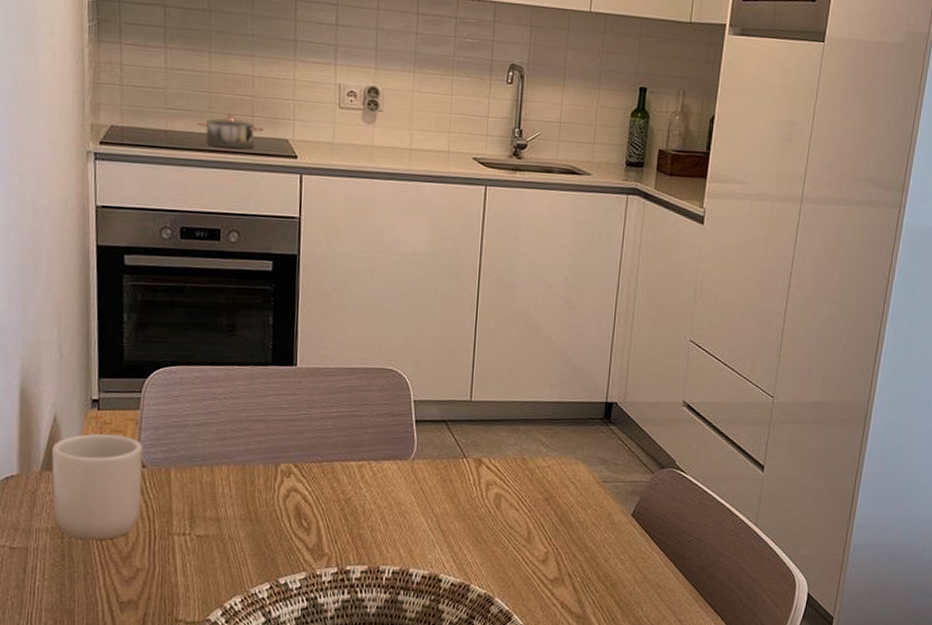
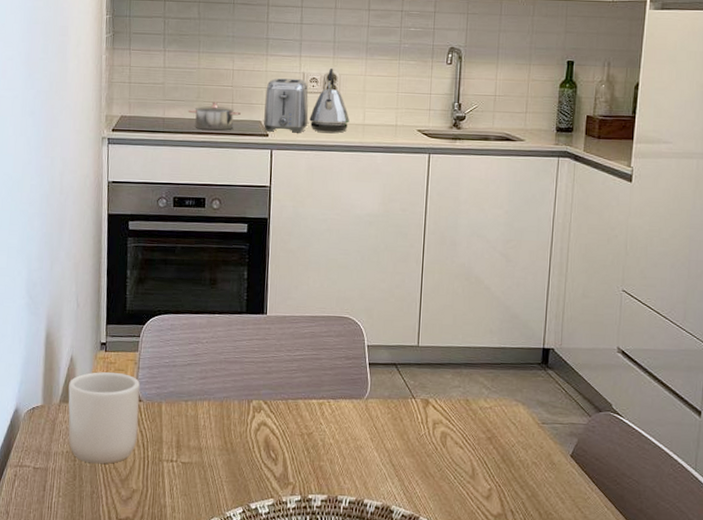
toaster: none [291,89,346,156] -> present [264,78,309,133]
kettle: none [347,81,394,158] -> present [309,69,349,134]

